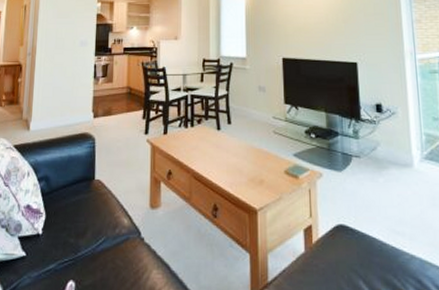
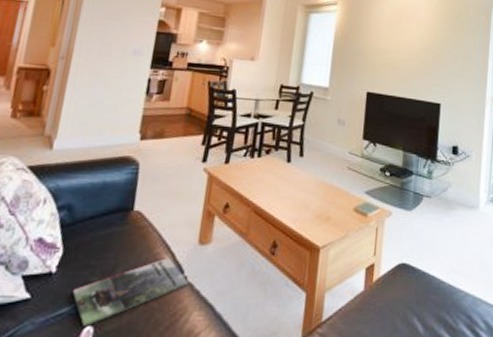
magazine: none [55,220,145,282] -> present [72,257,188,328]

